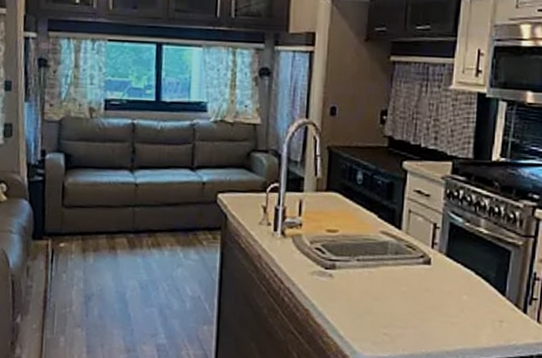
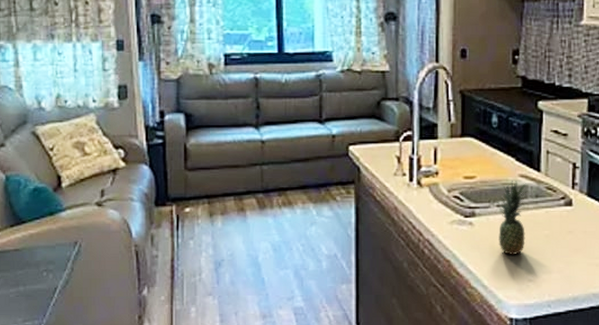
fruit: none [357,237,388,309] -> present [497,181,527,255]

